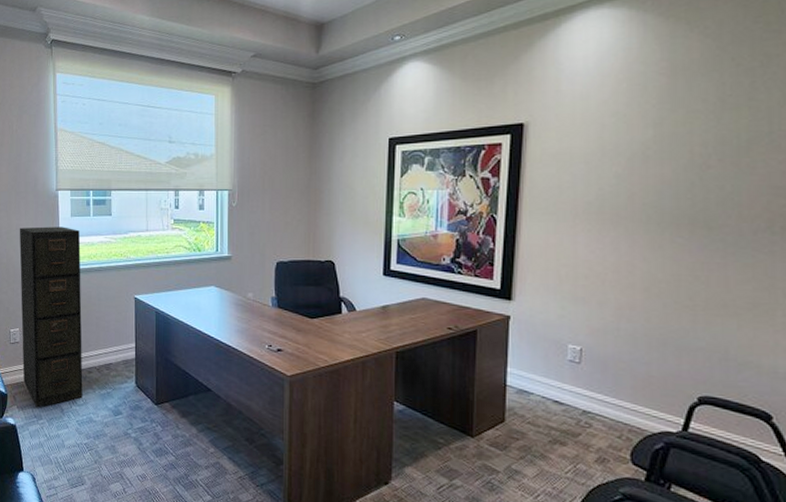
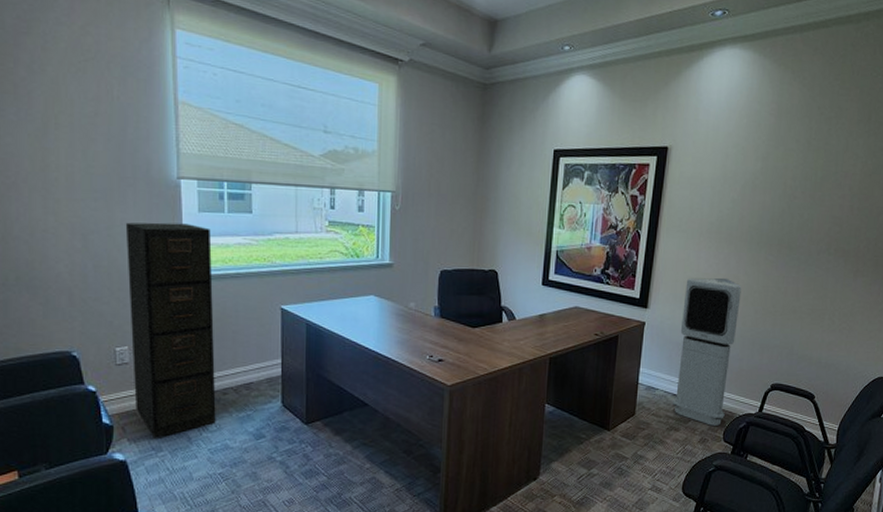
air purifier: none [554,265,640,444] -> present [673,277,742,426]

